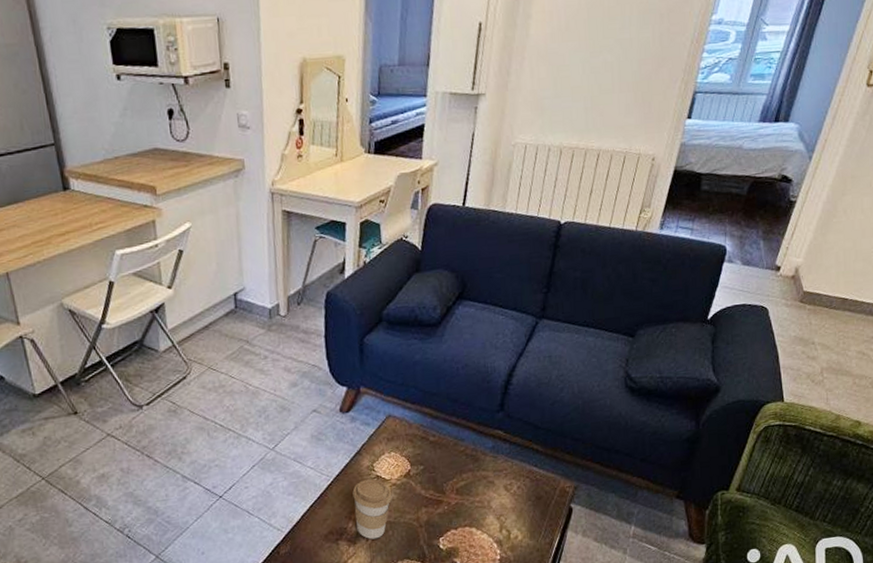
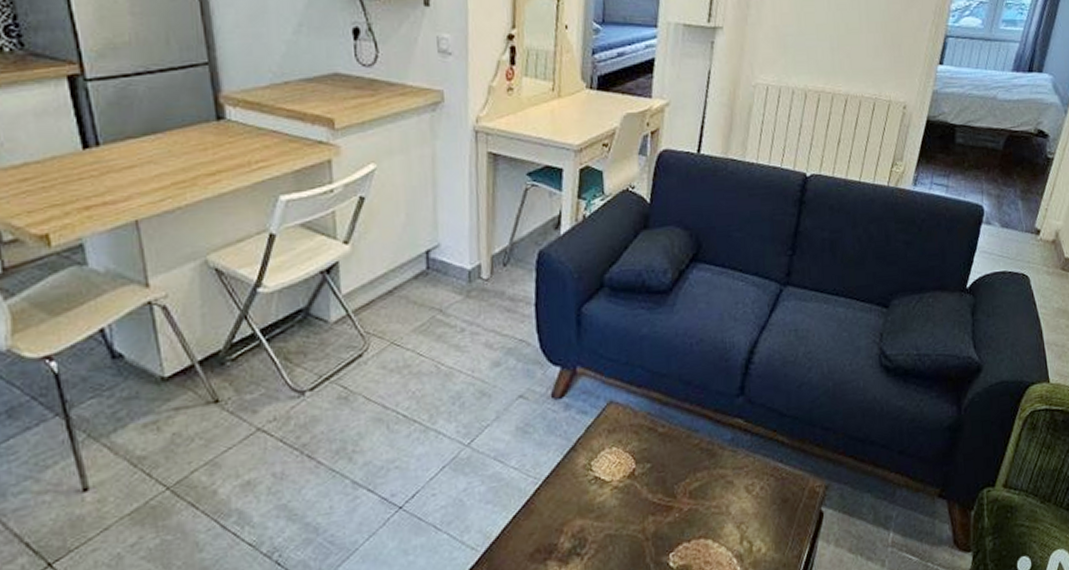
coffee cup: present [352,479,392,540] -> none [565,480,613,558]

